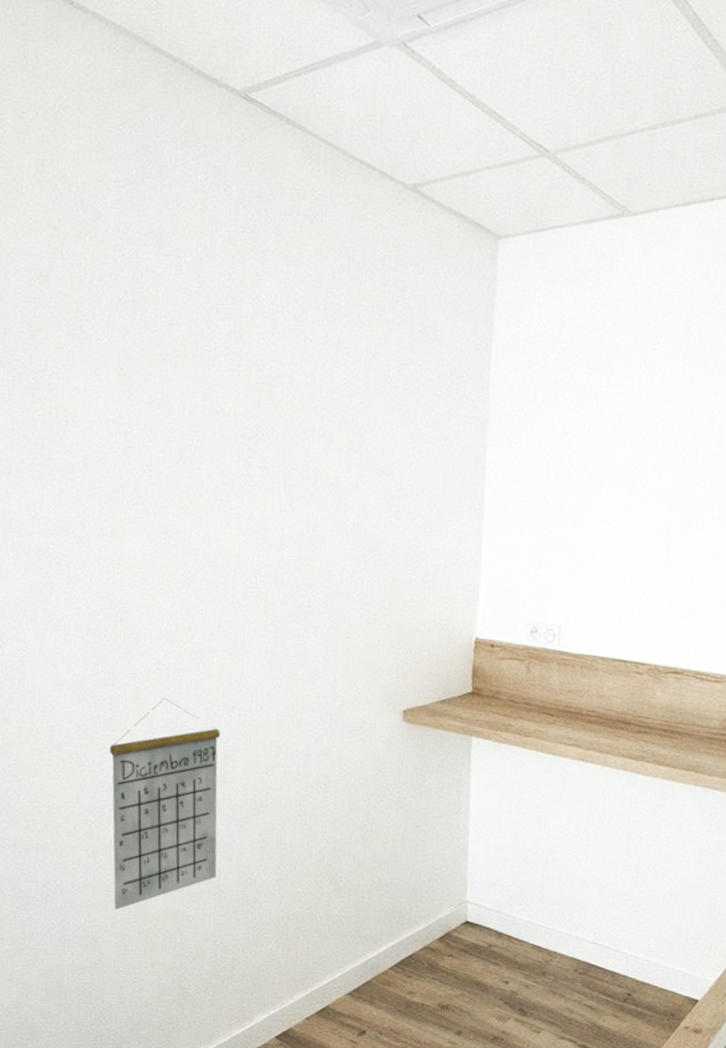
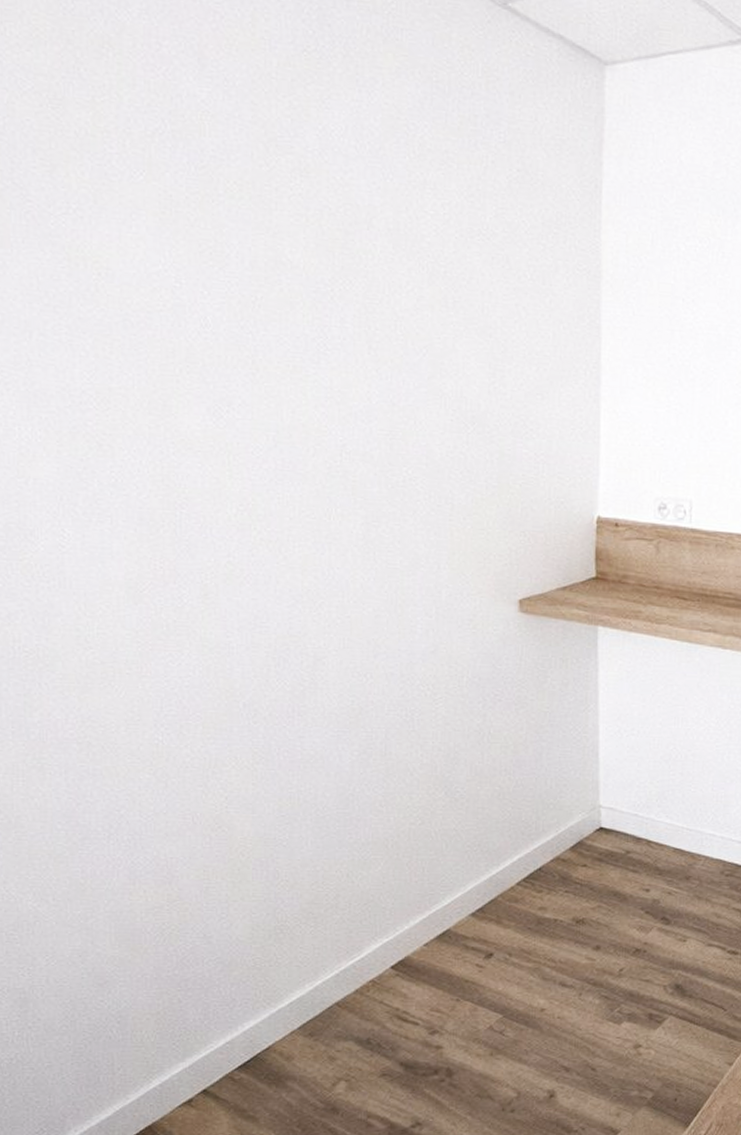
calendar: present [109,698,221,911] -> none [175,596,312,840]

